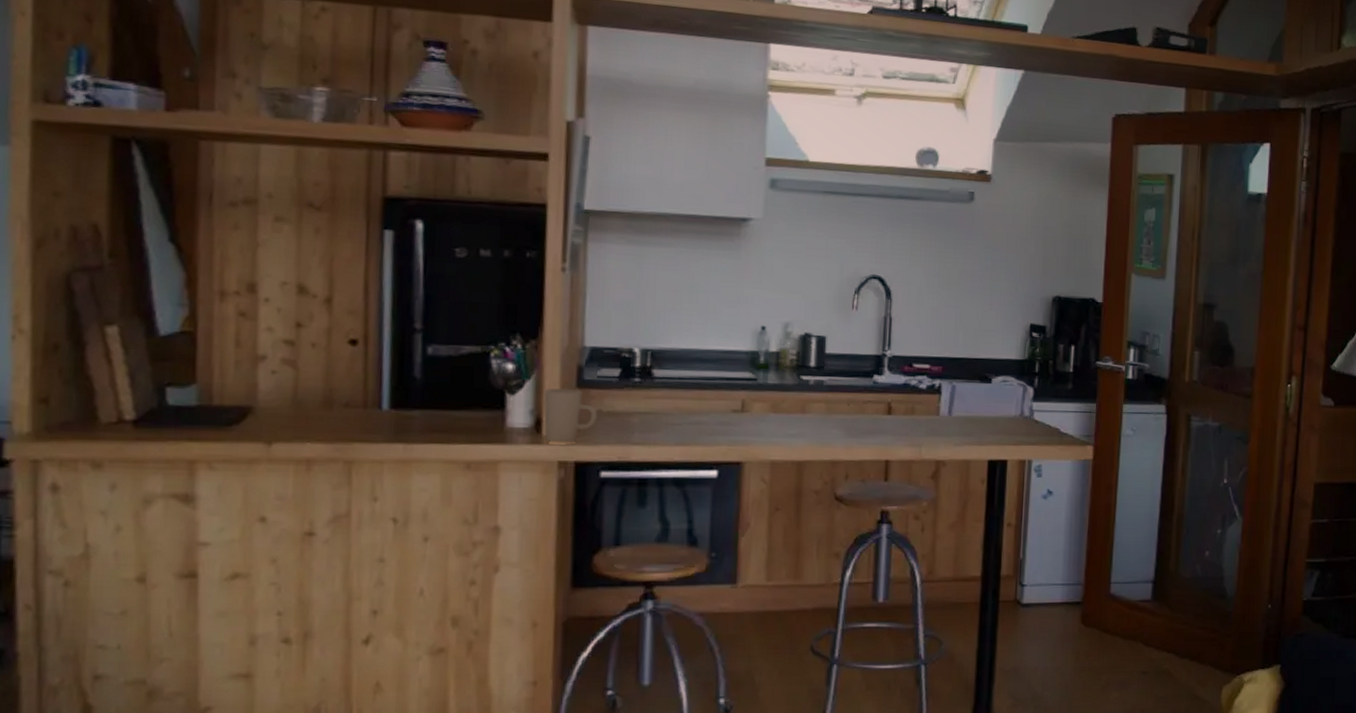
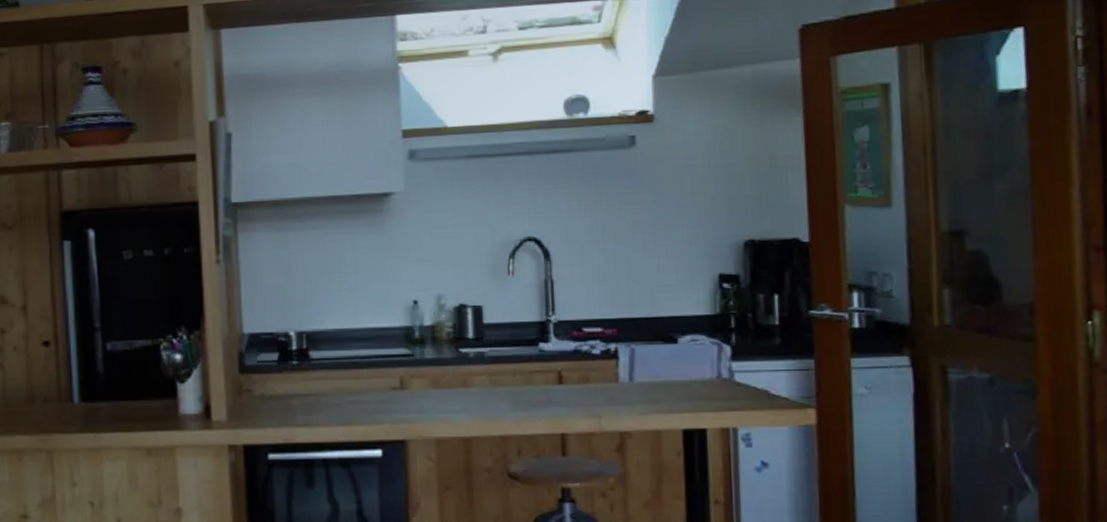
mug: present [543,388,598,443] -> none [211,375,261,428]

